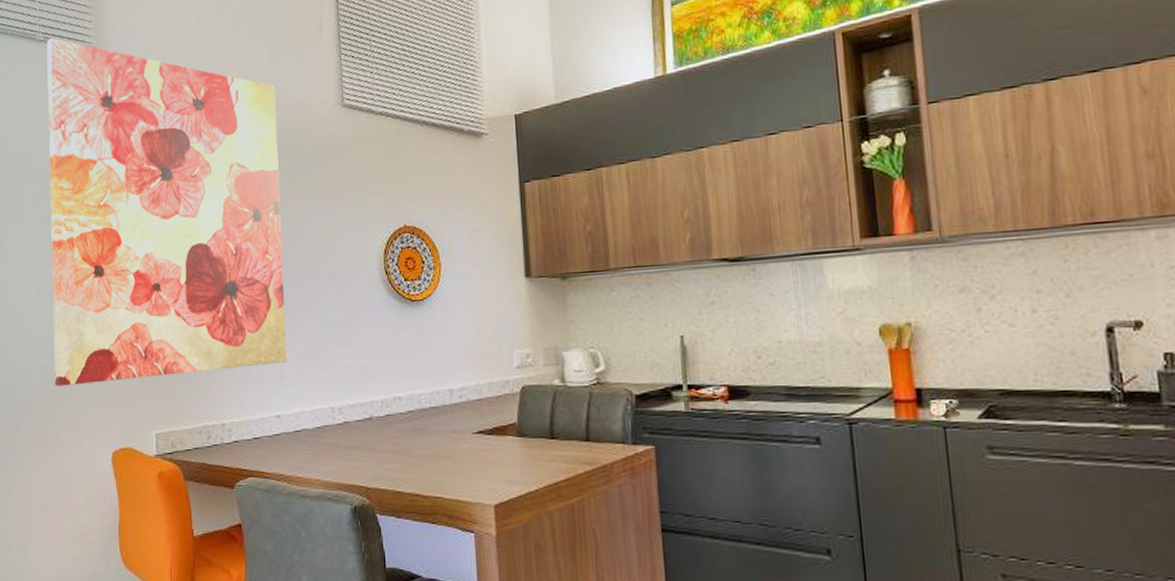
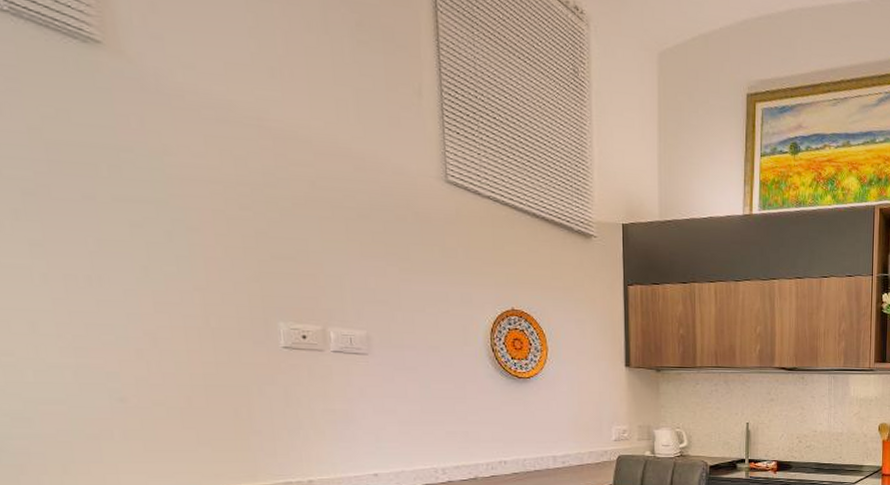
wall art: present [46,37,287,386] -> none [14,10,384,436]

